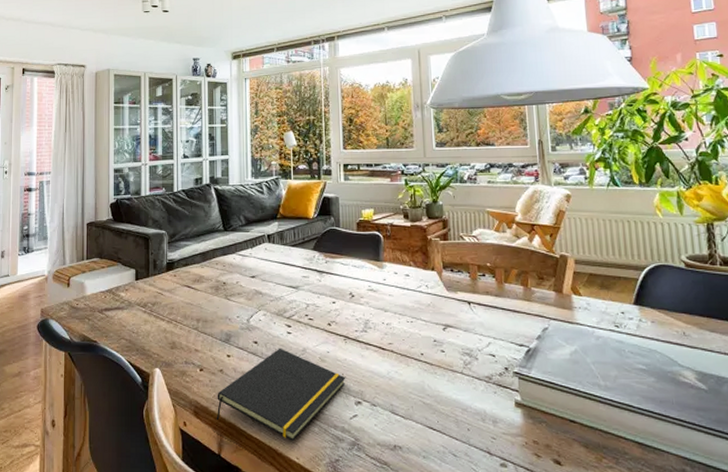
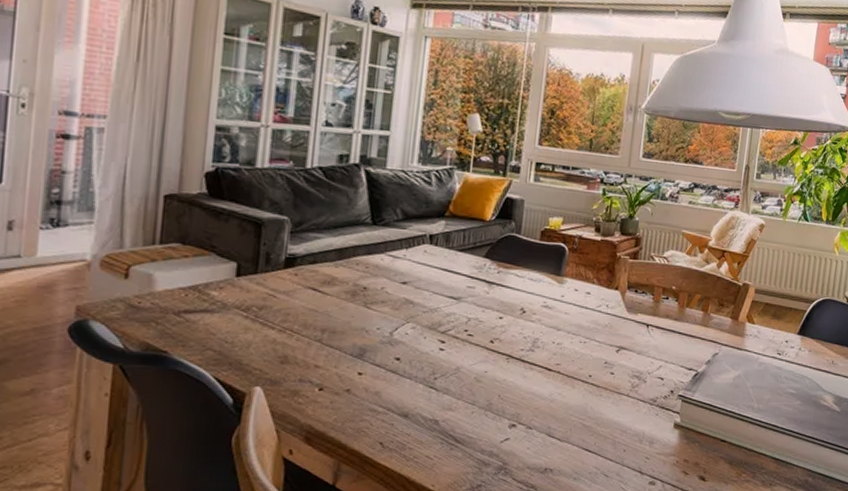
notepad: present [216,348,346,441] -> none [334,366,503,467]

